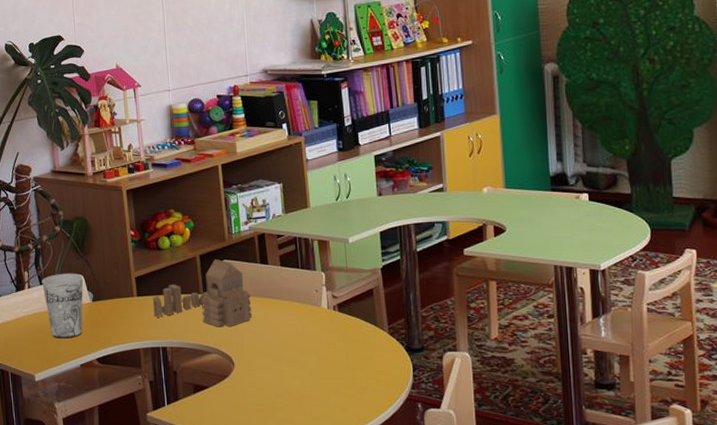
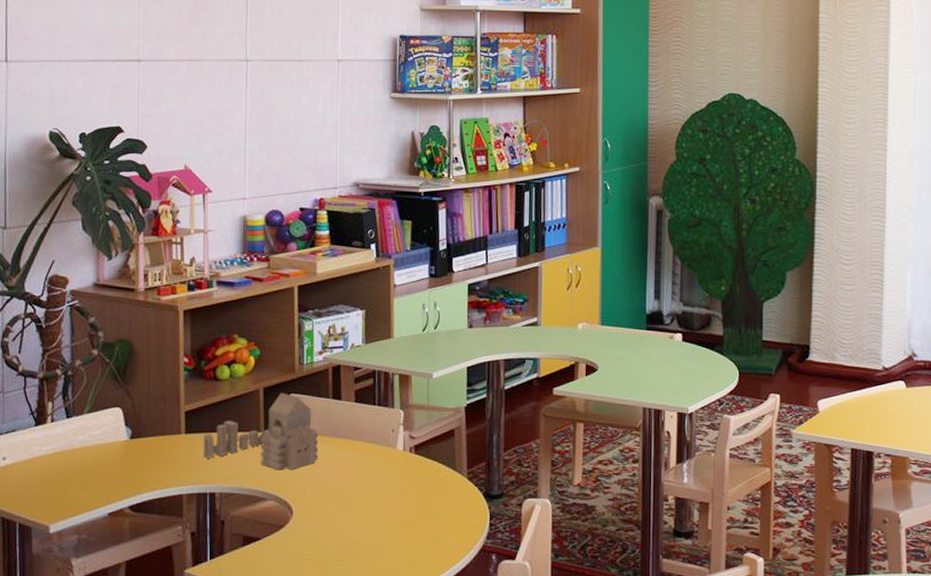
cup: present [42,273,84,339] -> none [69,405,122,483]

